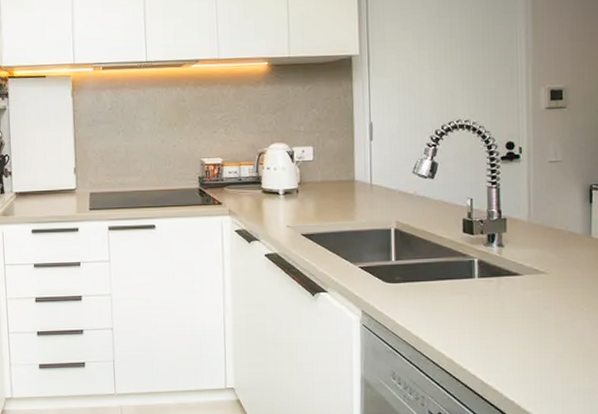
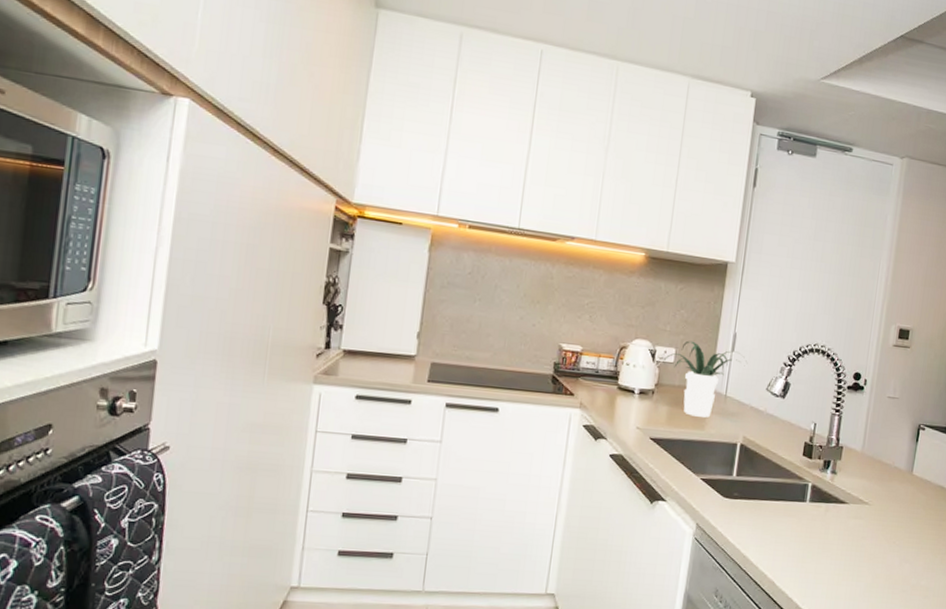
potted plant: none [302,137,389,208] -> present [663,340,748,418]

